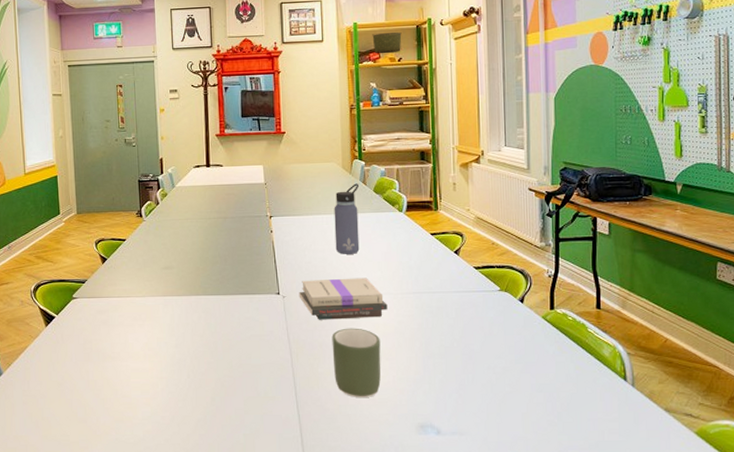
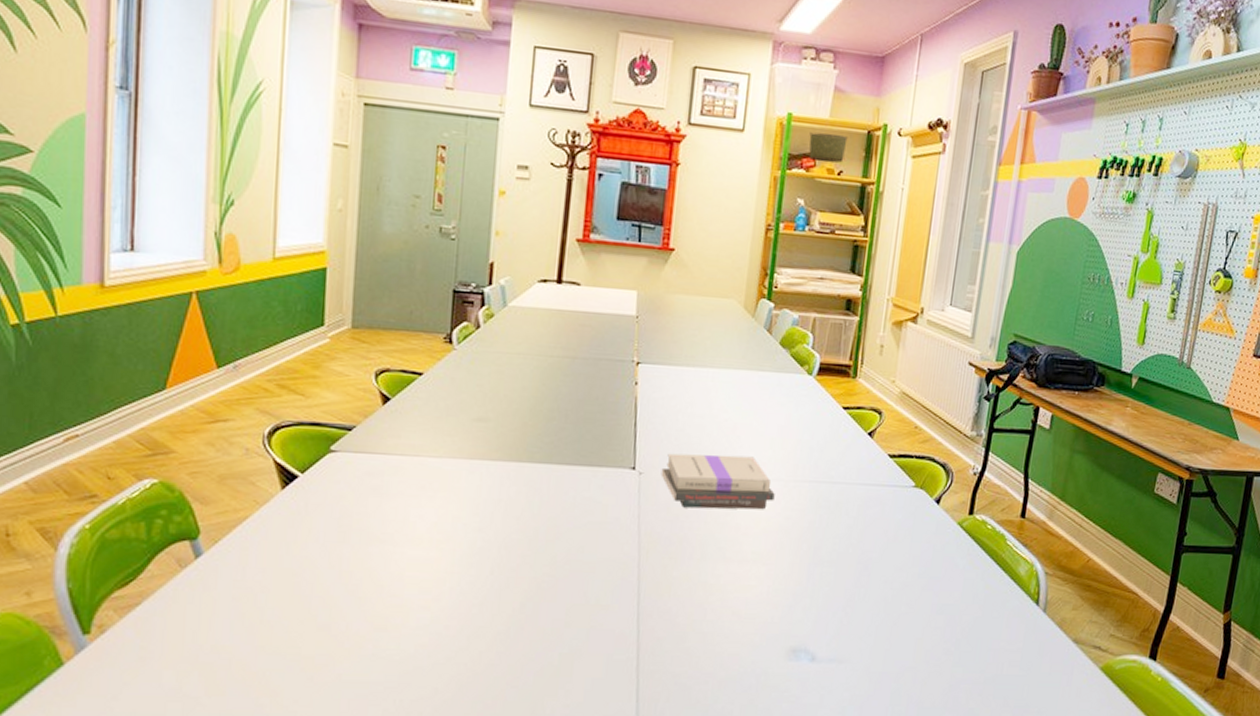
mug: present [332,328,381,397] -> none [692,520,759,611]
water bottle: present [334,183,360,254] -> none [718,331,763,424]

